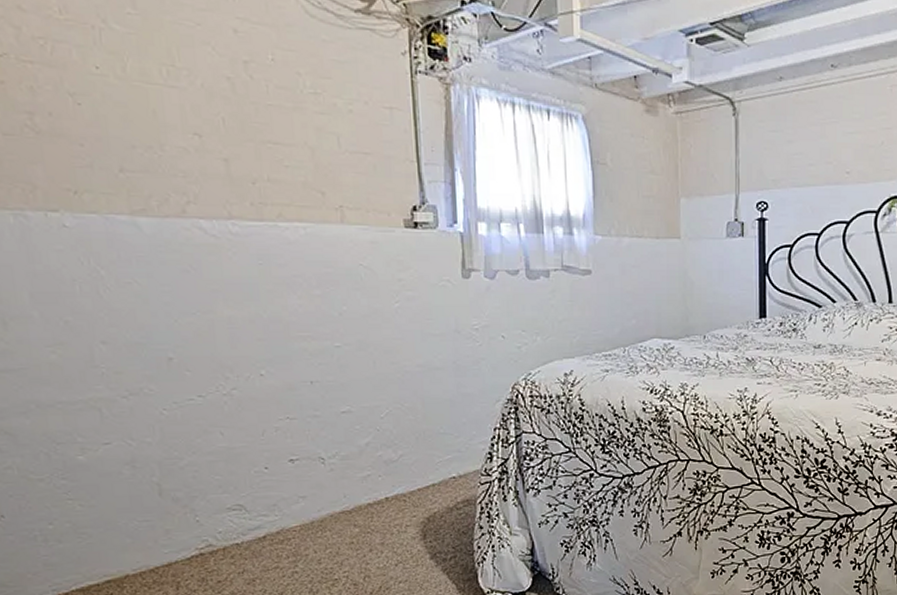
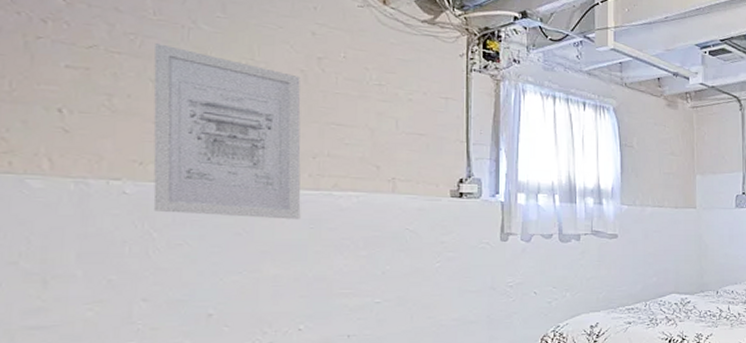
wall art: none [67,49,248,255] -> present [153,43,301,220]

